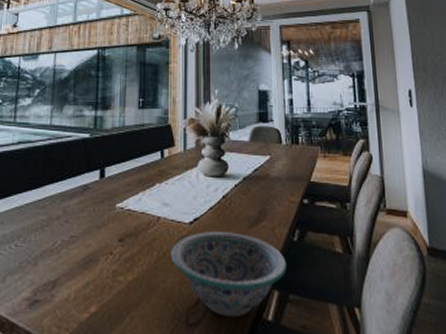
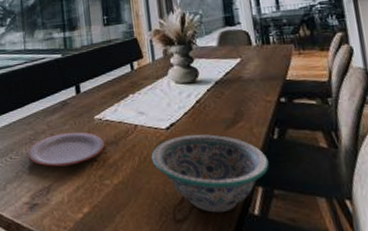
plate: none [36,220,123,258] -> present [27,132,104,167]

